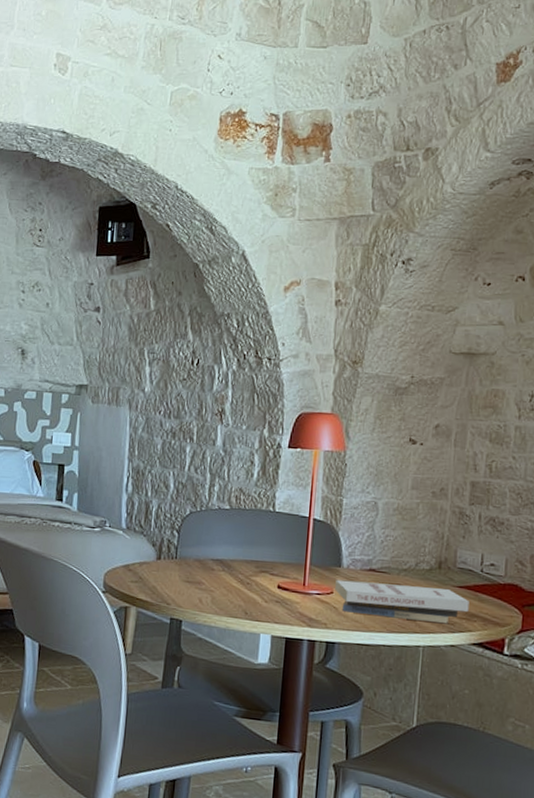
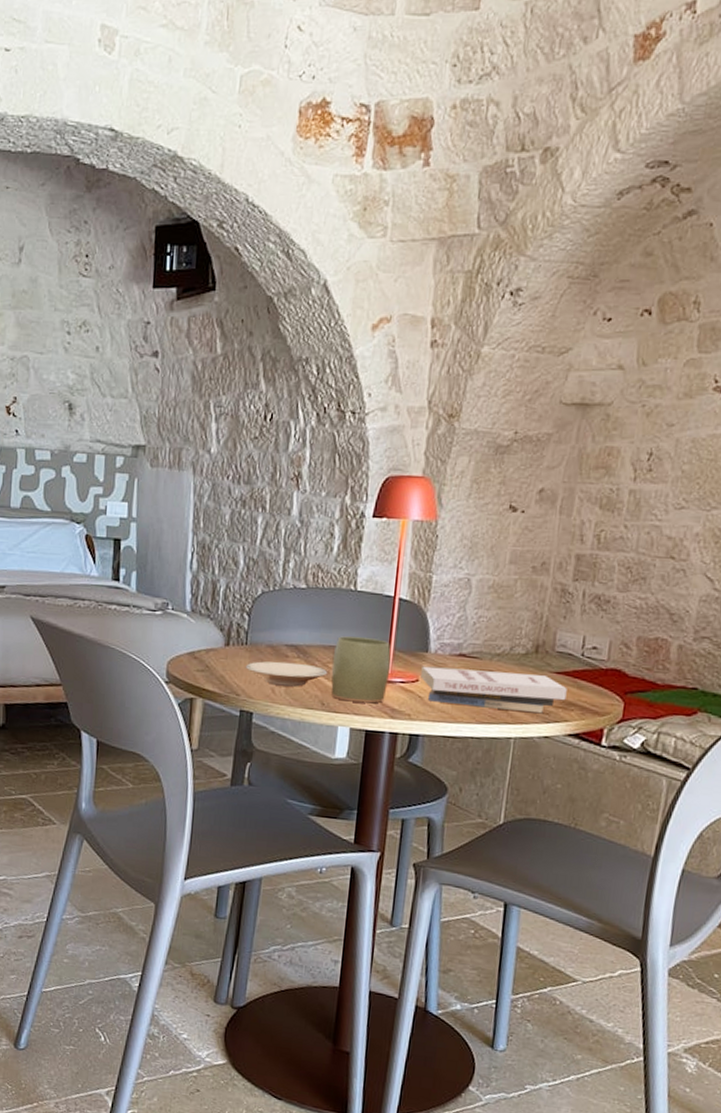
saucer: none [175,574,251,598] -> present [245,661,328,687]
mug: none [253,552,308,613] -> present [331,636,392,704]

